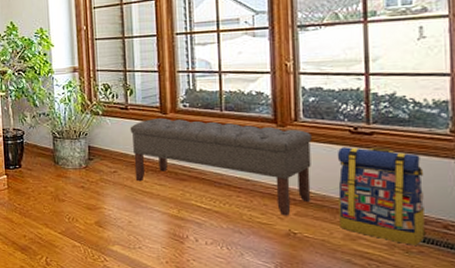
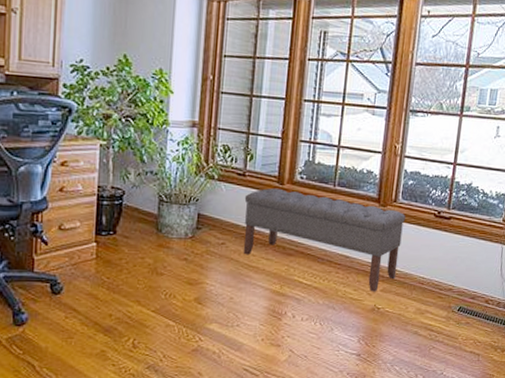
backpack: present [337,147,427,245] -> none [414,229,480,317]

